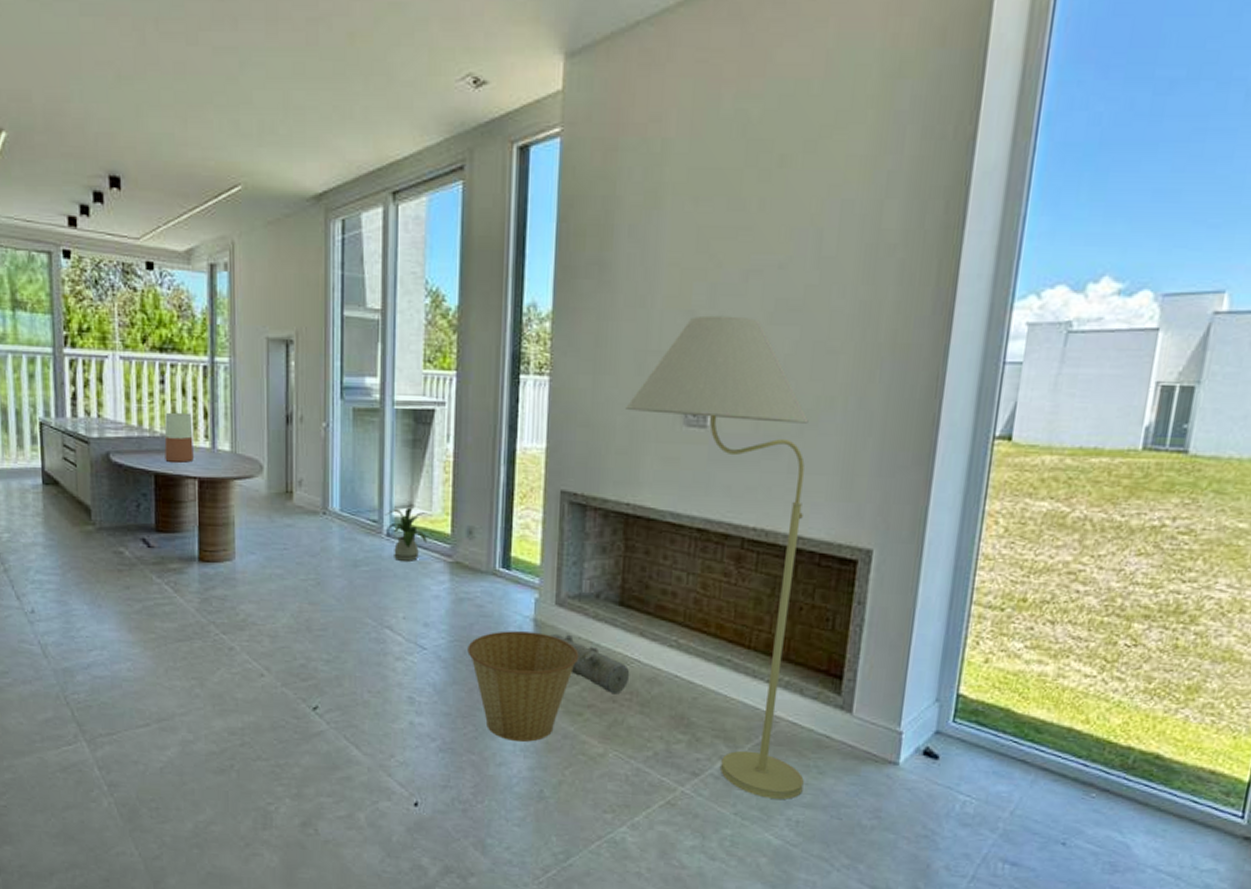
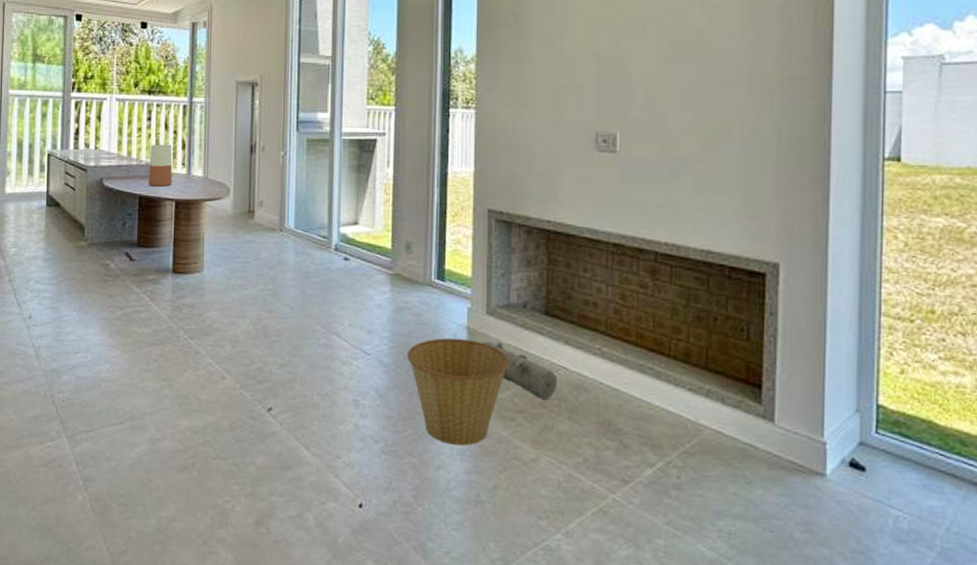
house plant: present [385,507,432,561] -> none [334,225,375,273]
floor lamp: present [626,315,809,799] -> none [543,56,732,510]

